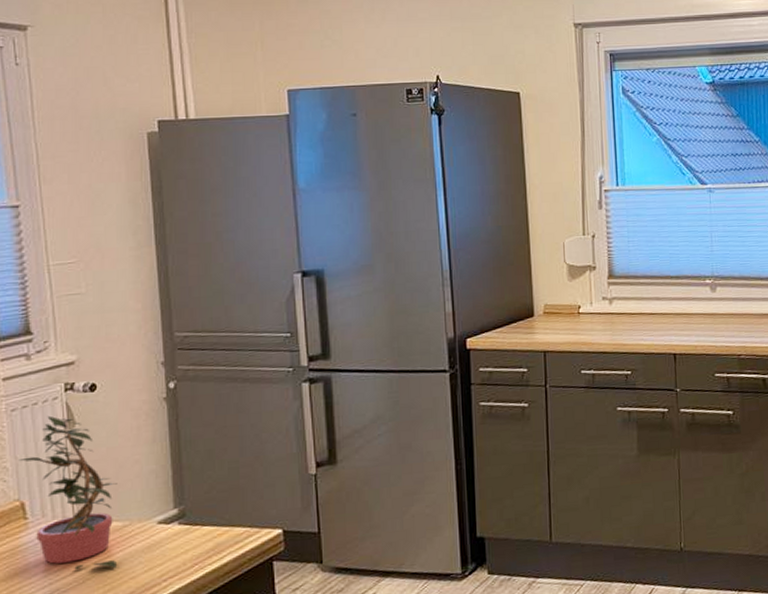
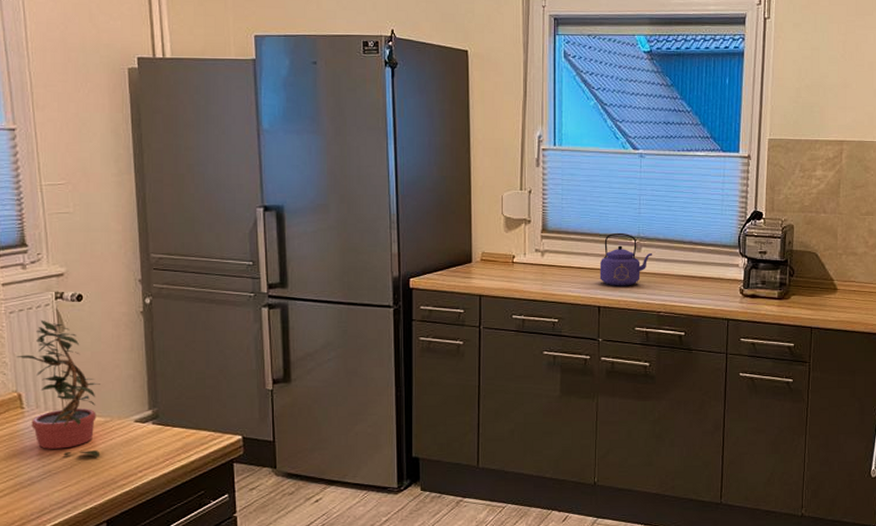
kettle: none [672,273,728,331] -> present [599,232,652,286]

